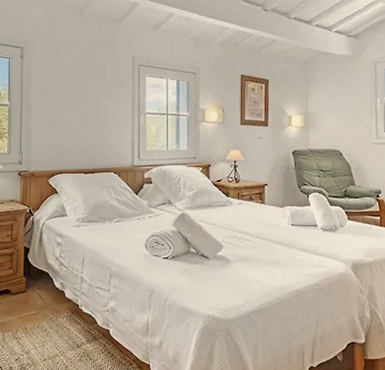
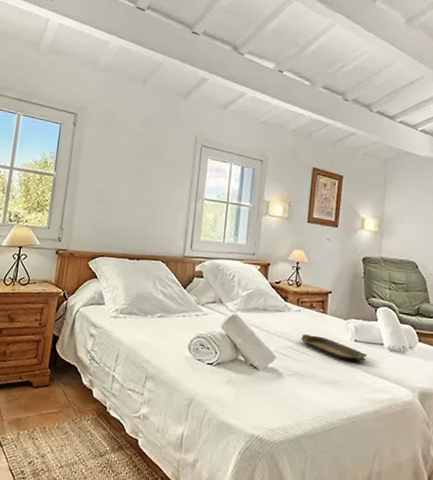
serving tray: none [244,224,304,243] -> present [301,334,368,362]

